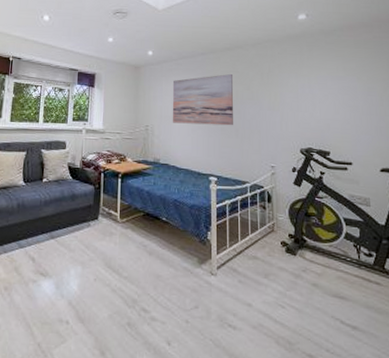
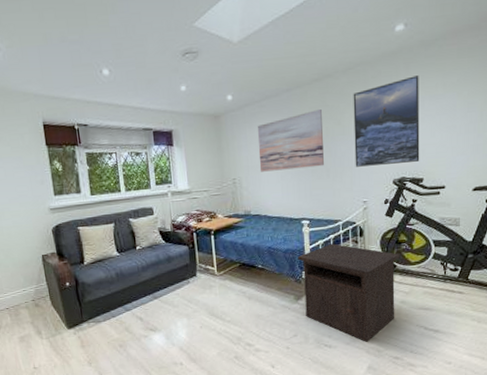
nightstand: none [204,205,310,329] -> present [298,243,400,342]
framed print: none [261,57,326,135] -> present [353,75,420,167]

